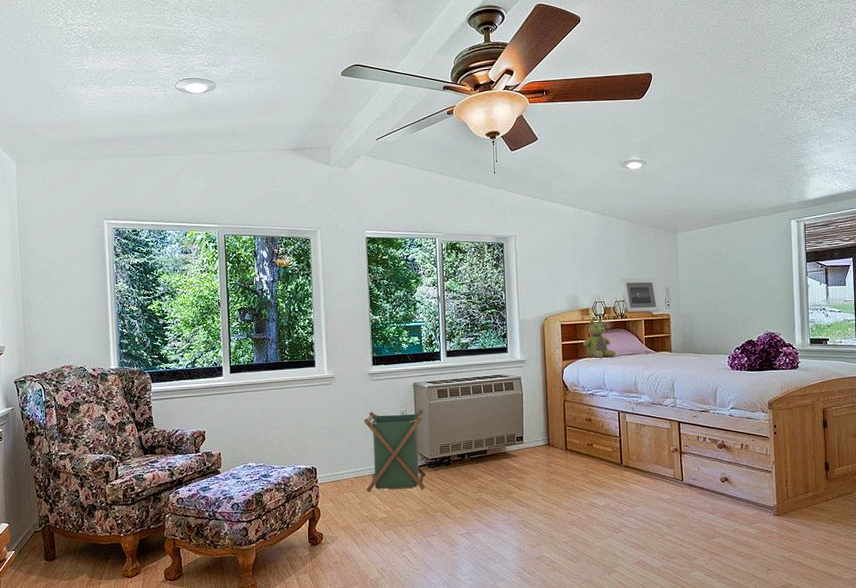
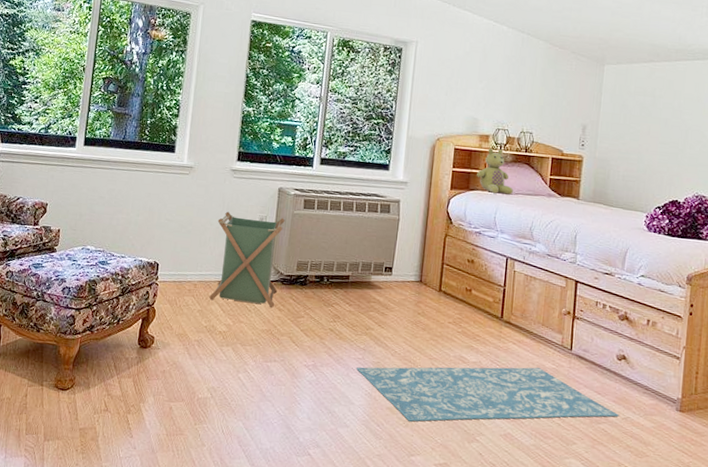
rug: none [505,500,729,566] -> present [357,367,619,422]
picture frame: present [621,278,660,313] -> none [530,107,573,151]

